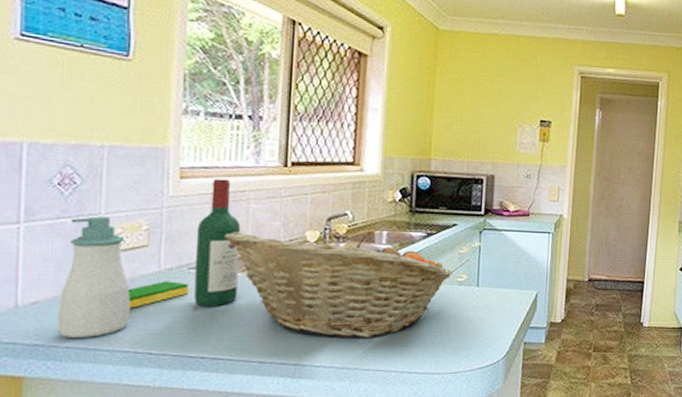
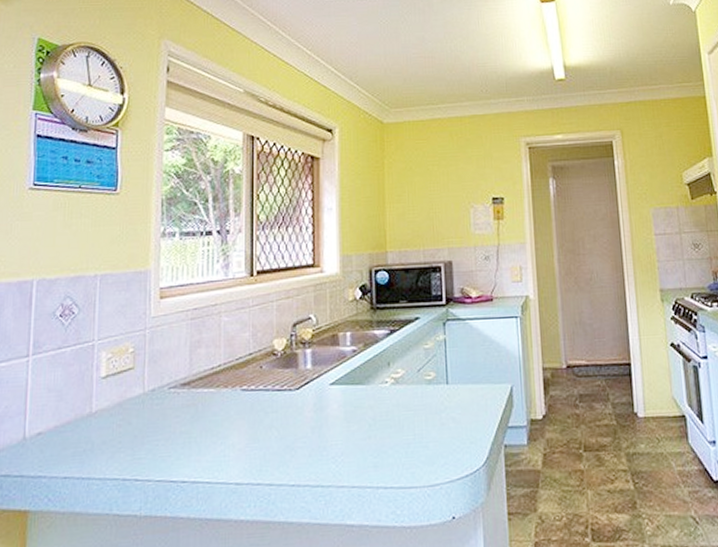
soap bottle: present [58,216,131,338] -> none [57,342,119,468]
dish sponge: present [127,281,188,308] -> none [116,402,169,433]
wine bottle: present [194,178,241,307] -> none [174,294,214,427]
fruit basket: present [223,232,452,339] -> none [199,338,420,452]

